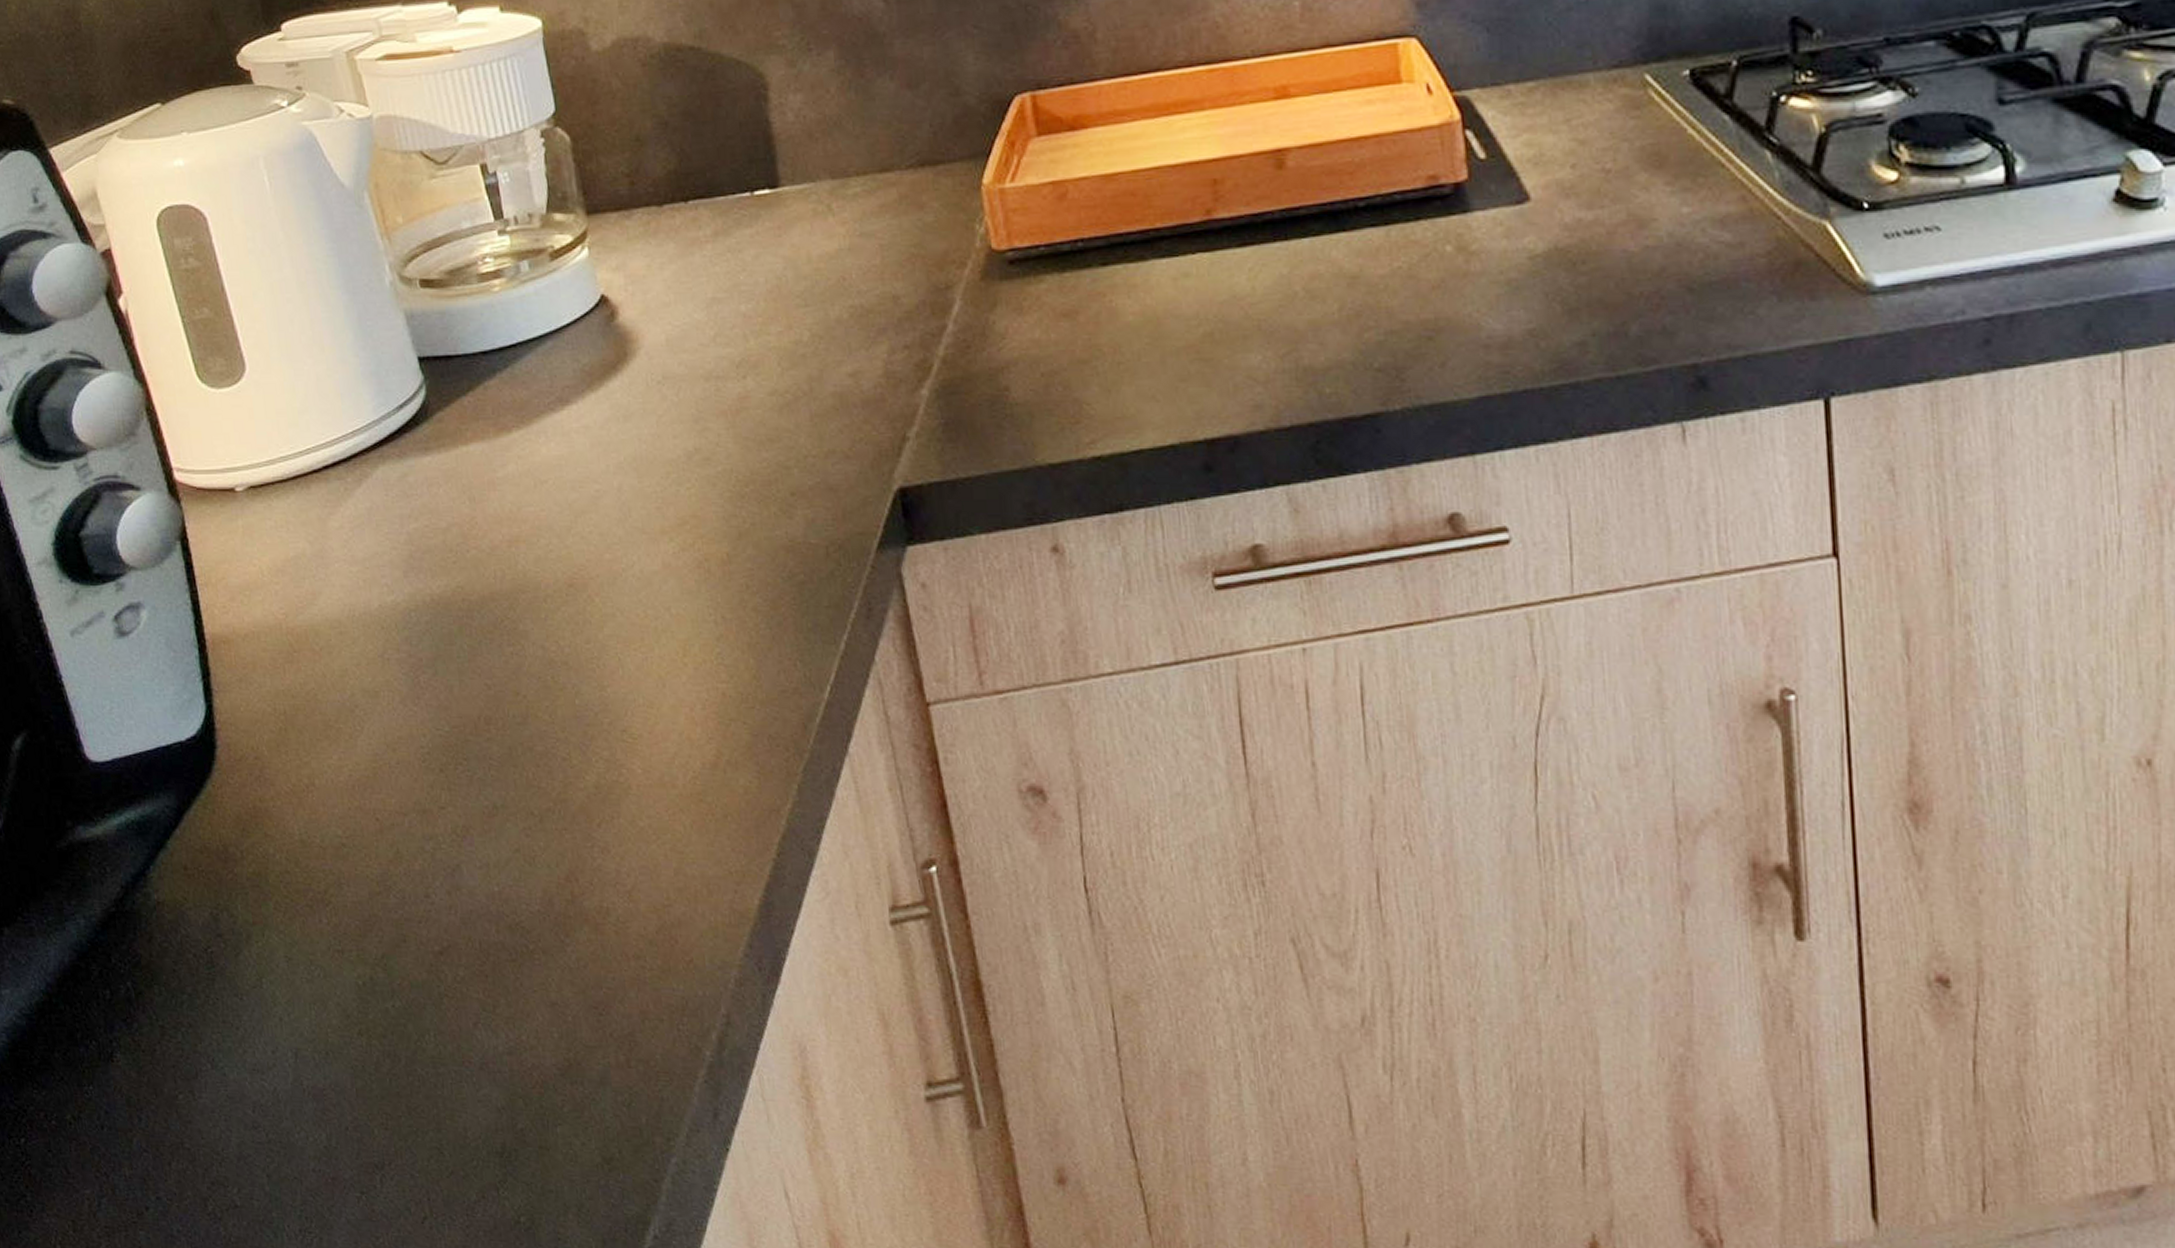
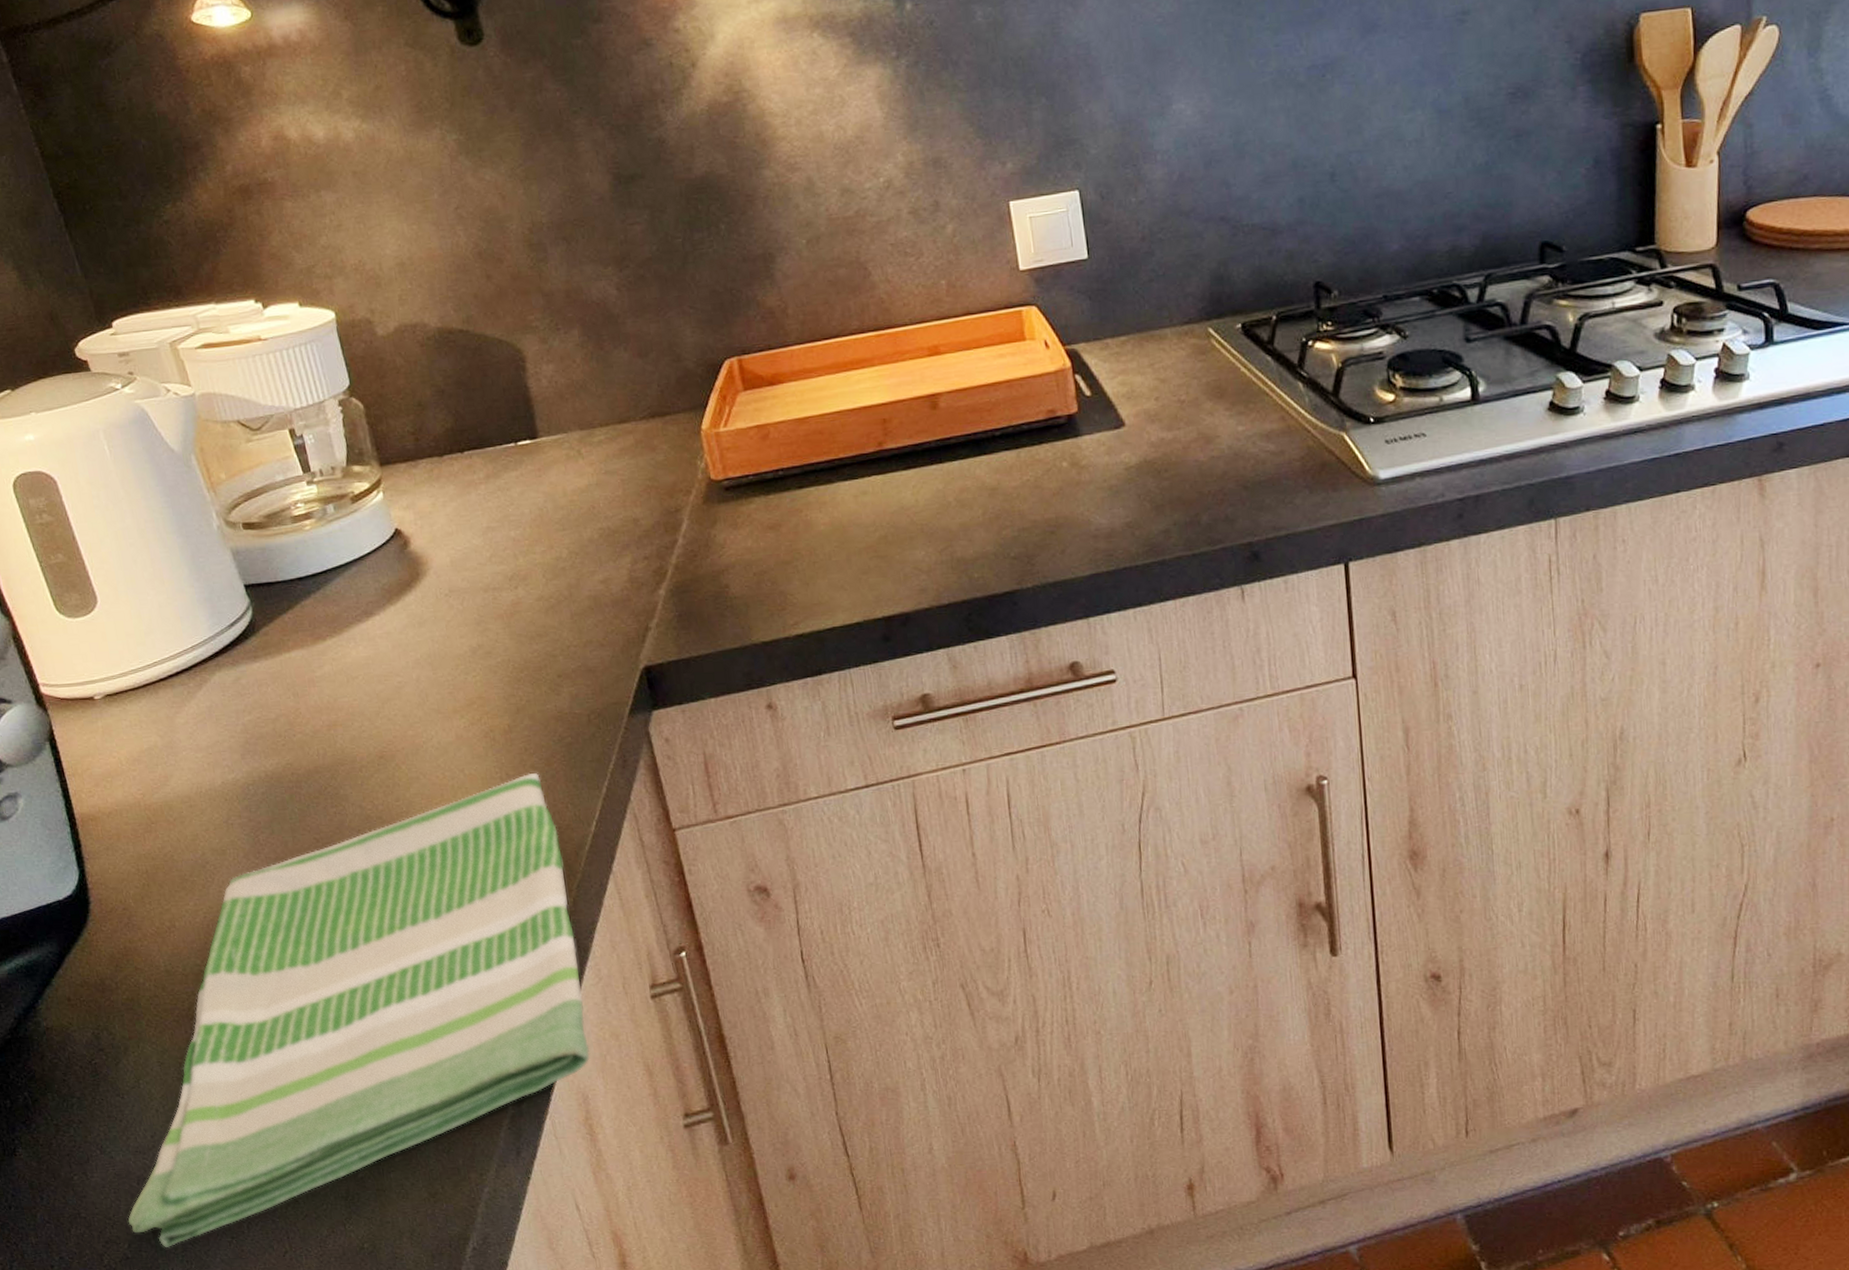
dish towel: none [239,617,811,1199] -> present [128,772,590,1248]

